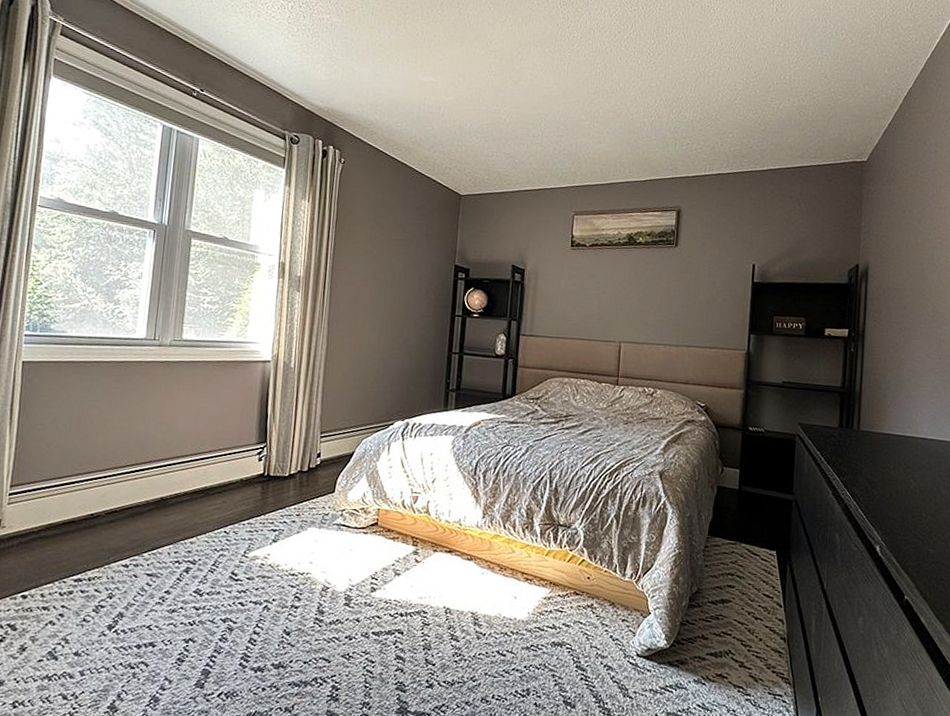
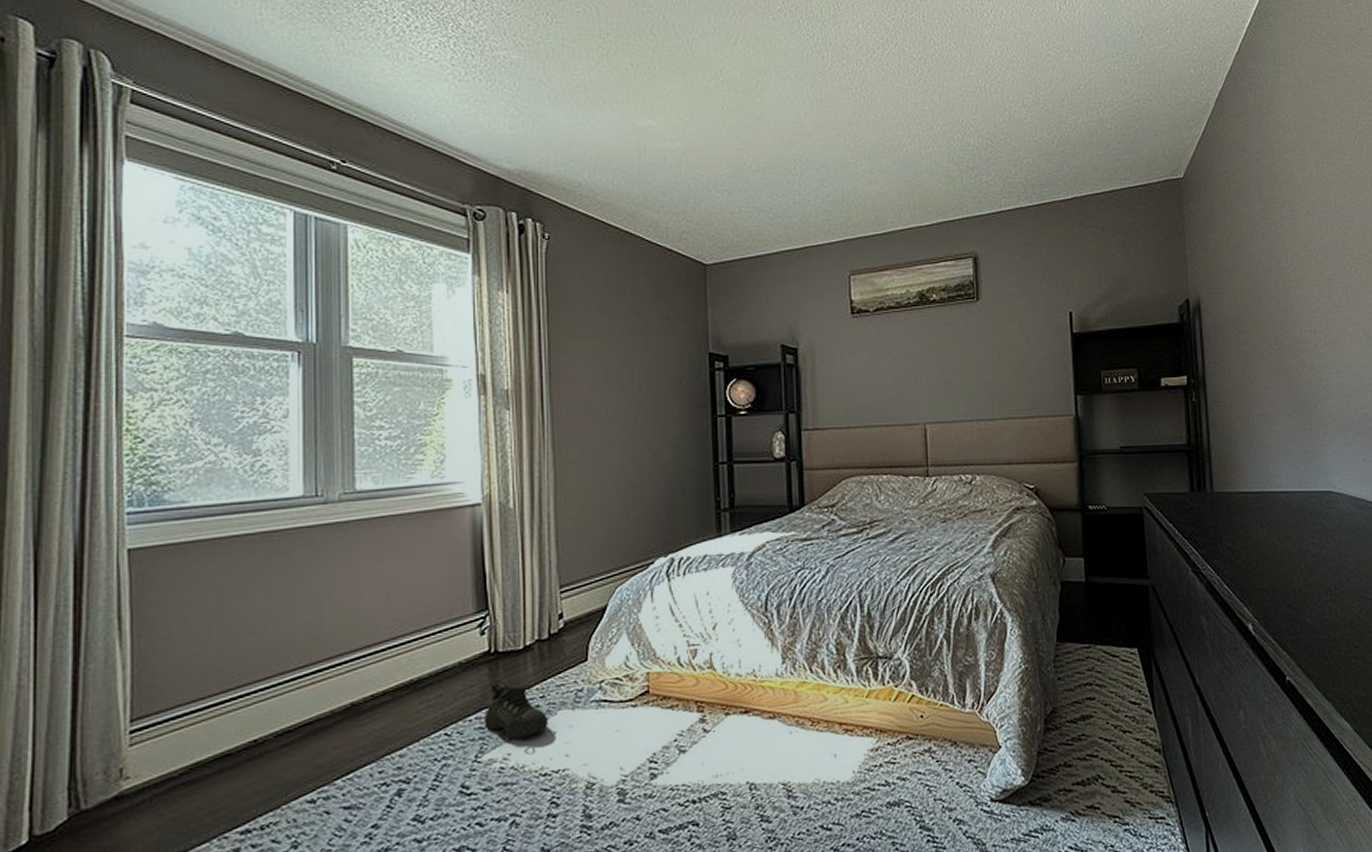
shoe: none [253,497,301,544] -> present [484,680,549,739]

